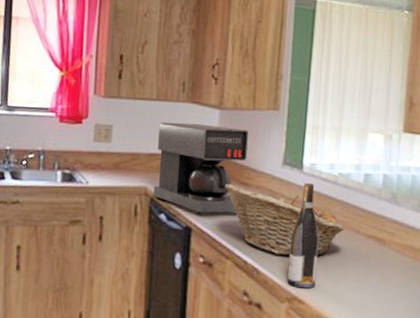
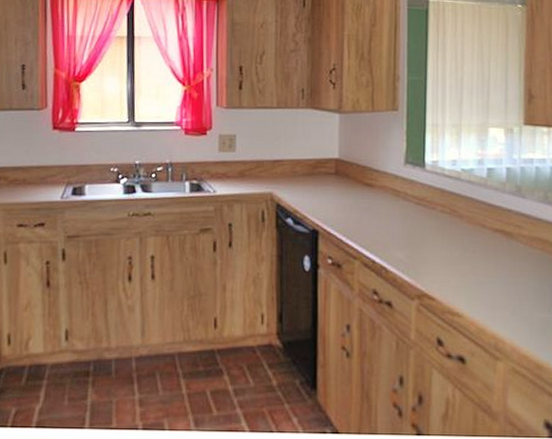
coffee maker: present [153,122,248,215] -> none [279,128,369,217]
fruit basket: present [225,183,344,256] -> none [349,185,470,253]
wine bottle: present [287,182,319,289] -> none [416,180,446,285]

